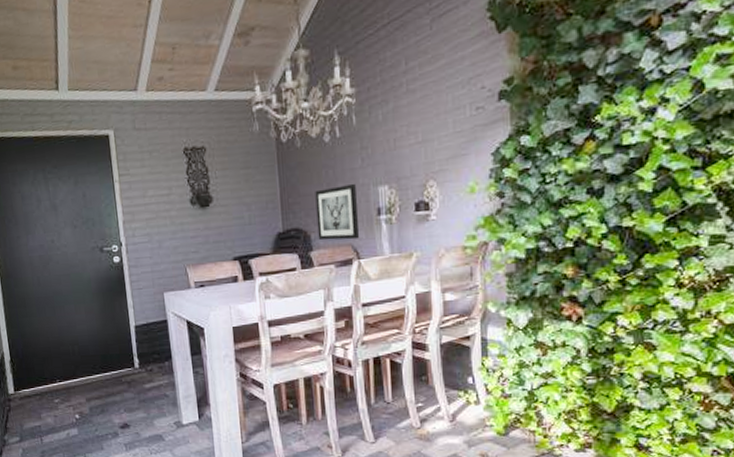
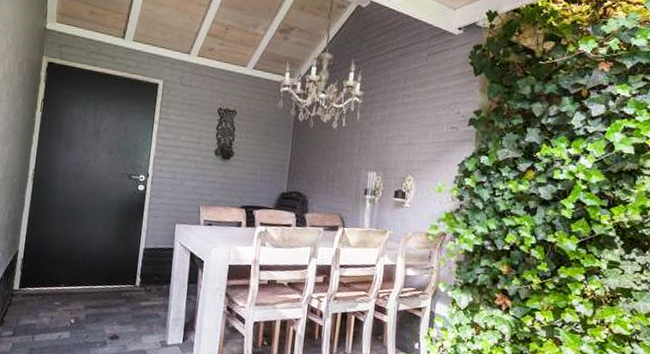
wall art: present [315,184,360,241] -> none [314,164,351,211]

